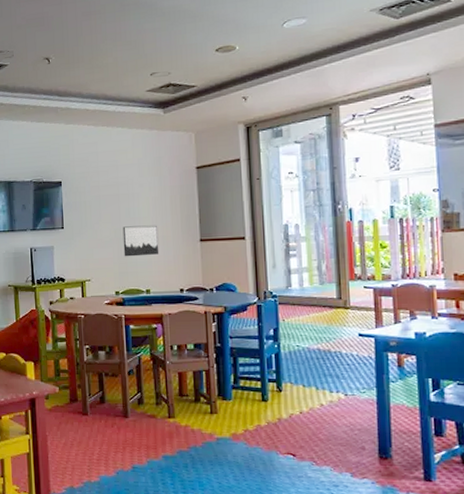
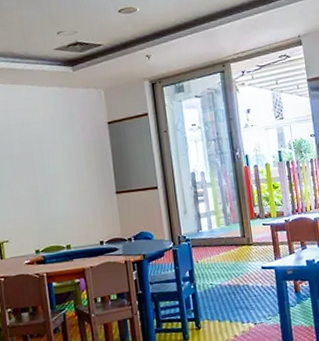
wall art: present [122,225,159,257] -> none [38,180,77,215]

